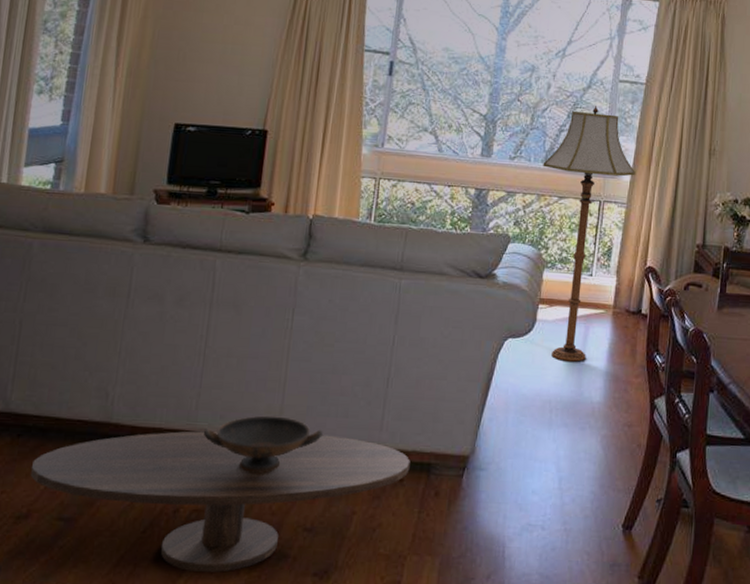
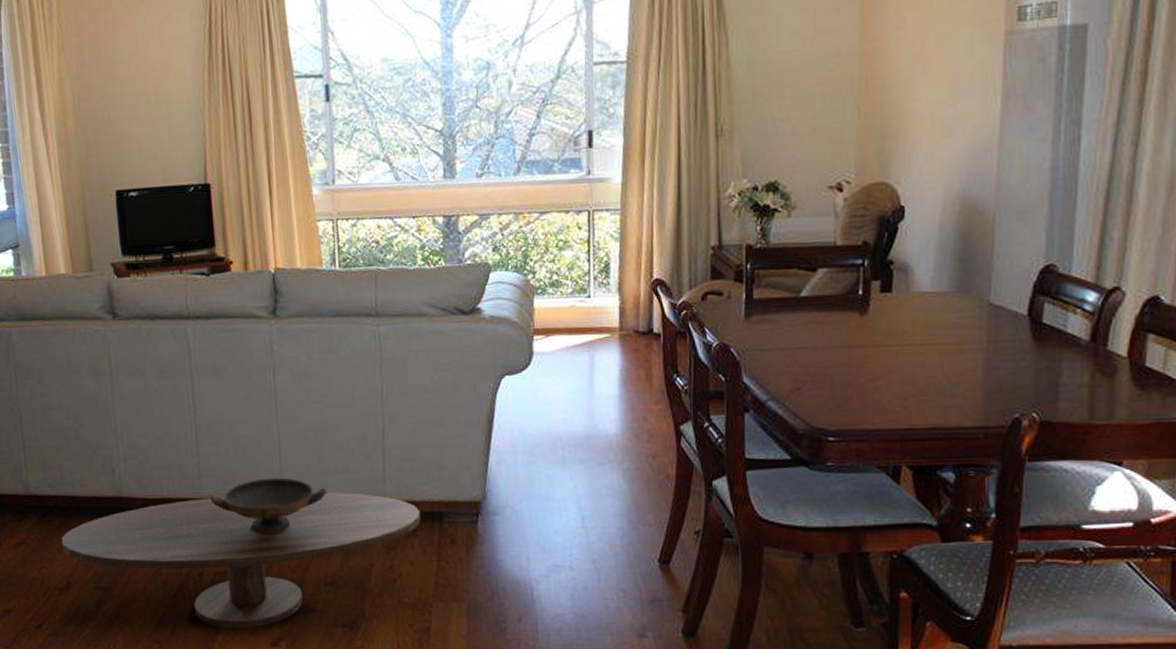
floor lamp: present [543,106,635,362] -> none [516,98,627,394]

